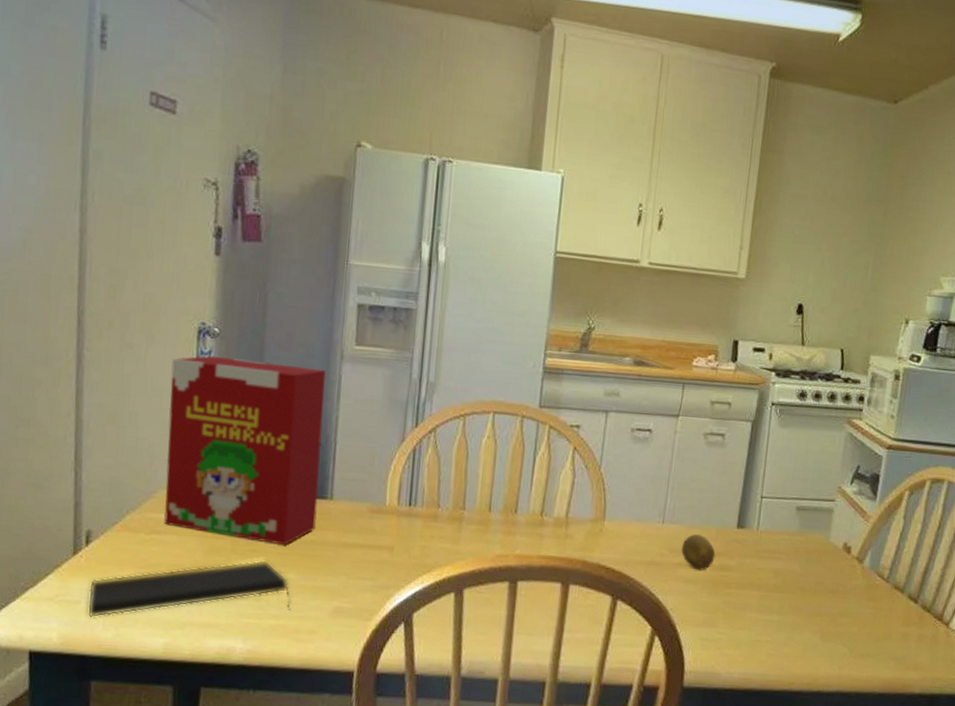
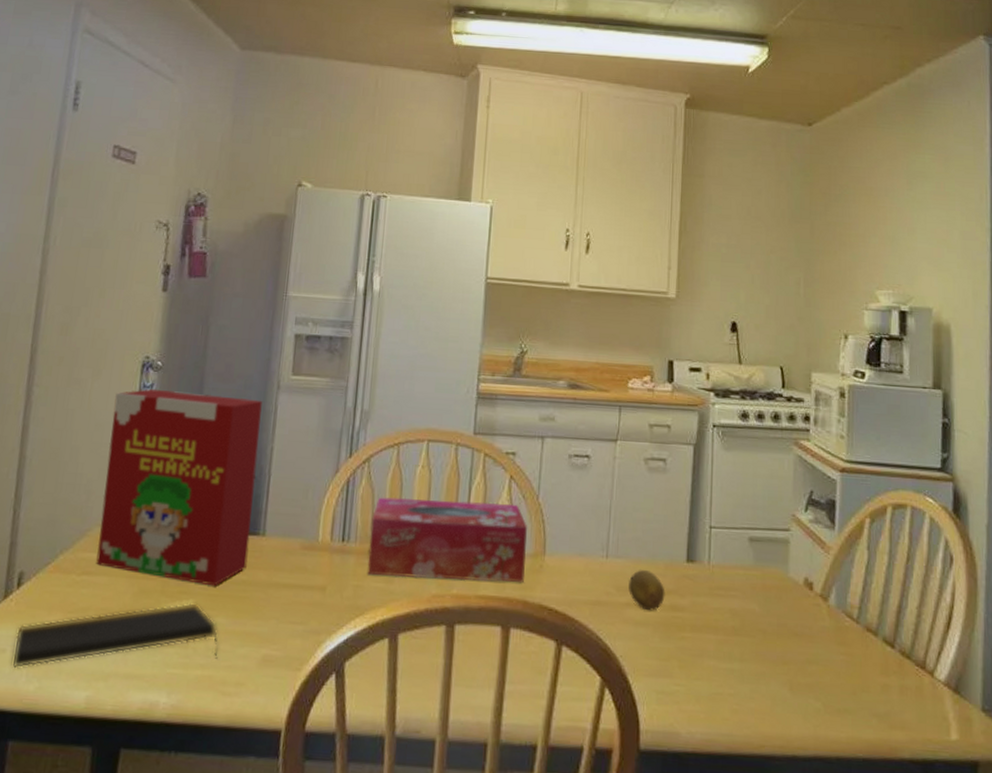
tissue box: none [433,465,589,545] -> present [367,497,527,584]

